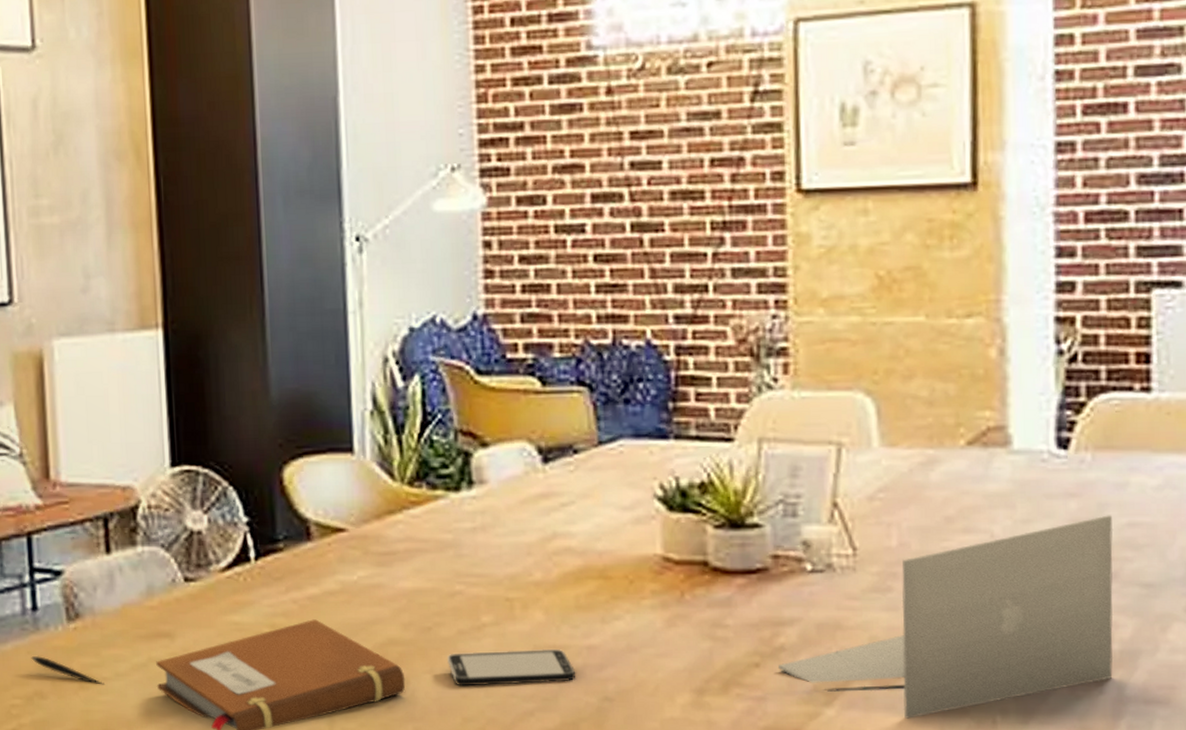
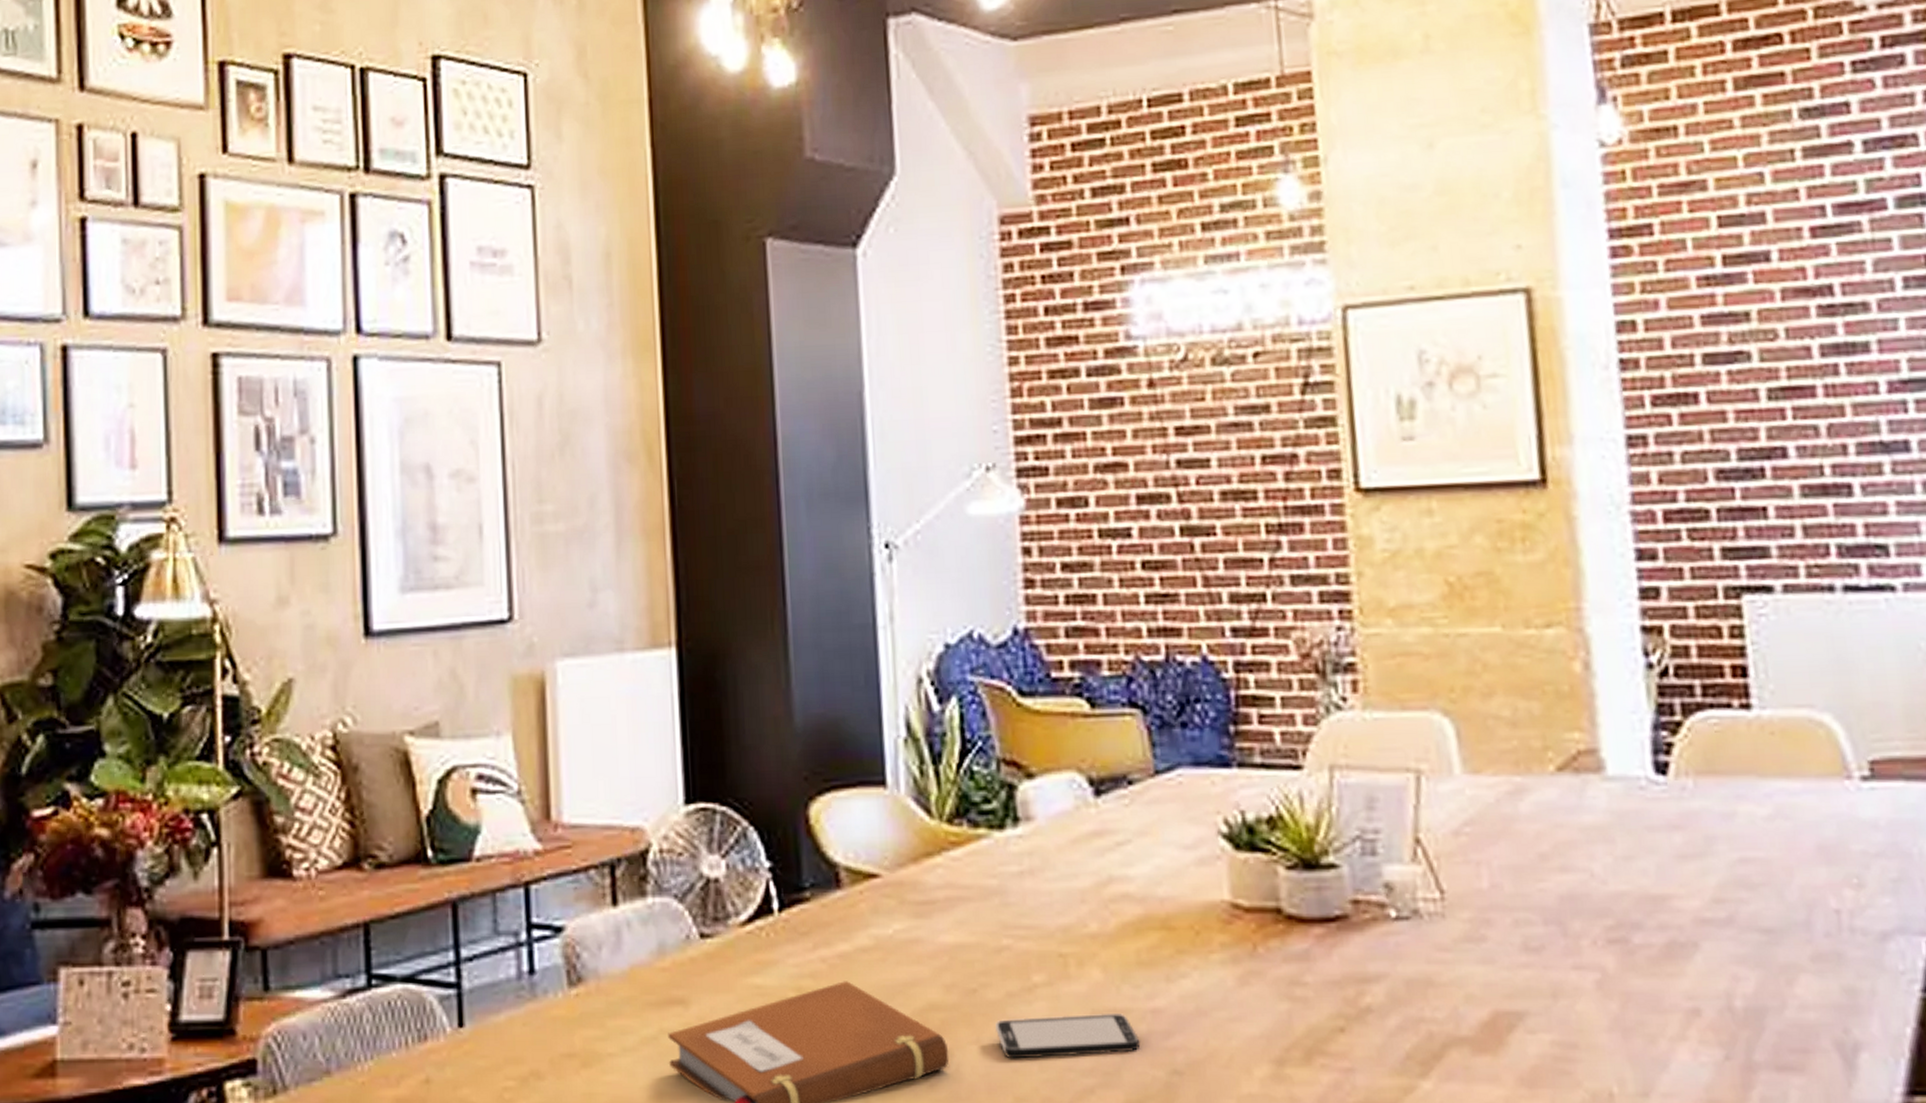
pen: present [31,655,104,685] -> none [527,1027,610,1062]
laptop: present [778,515,1114,719] -> none [1366,849,1739,1092]

